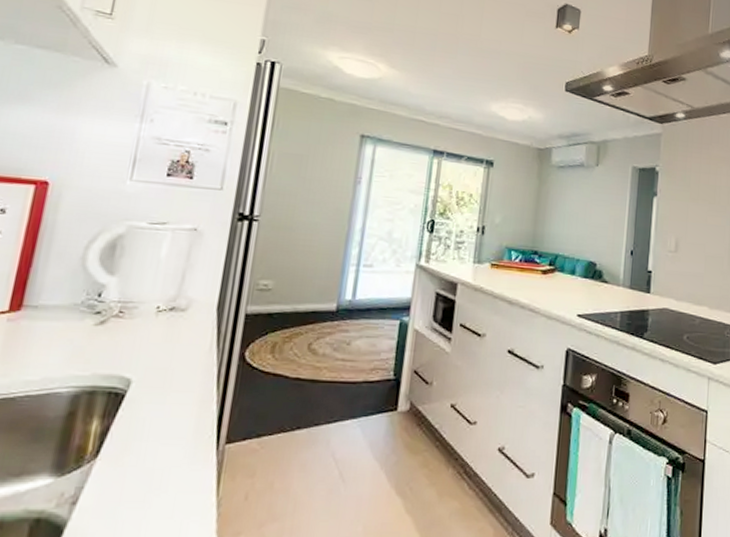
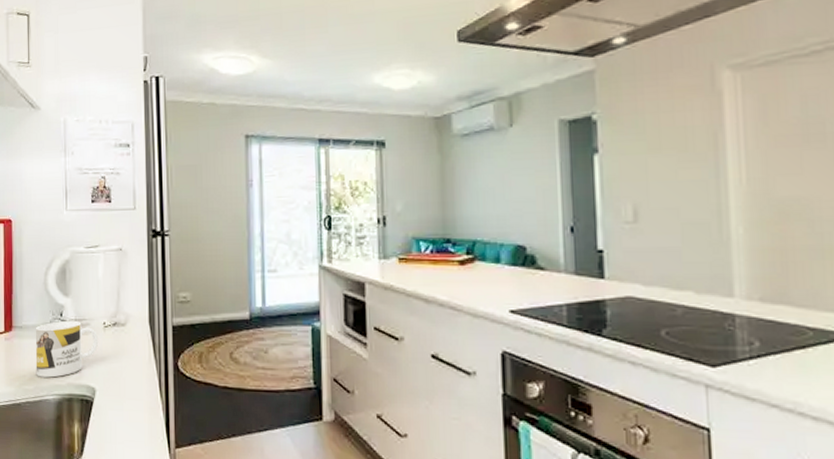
mug: none [47,302,148,367] -> present [35,321,99,378]

